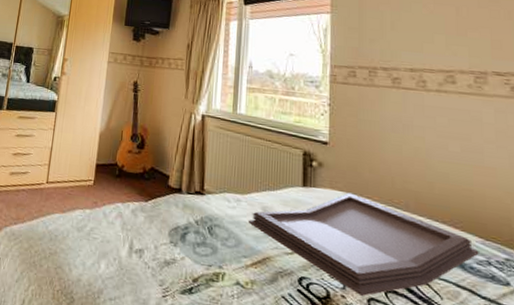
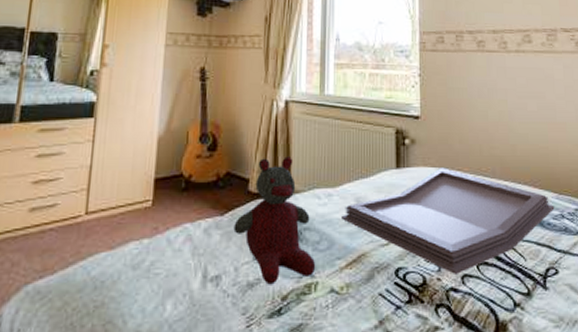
stuffed bear: none [155,160,224,267] -> present [233,156,316,285]

